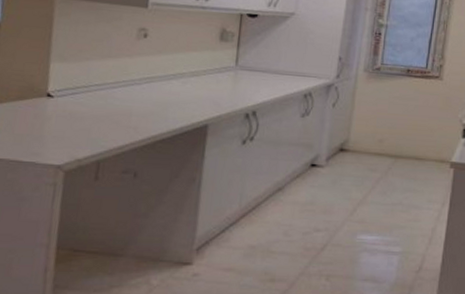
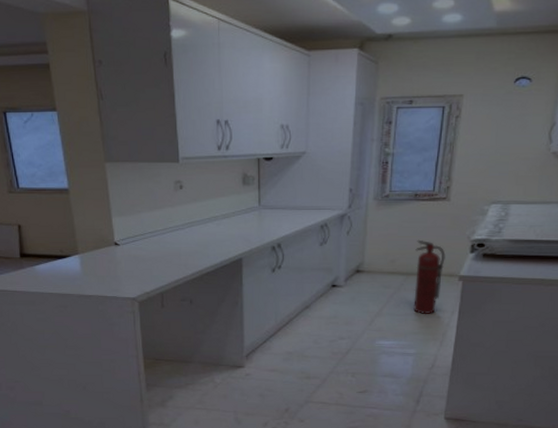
fire extinguisher: none [401,119,437,205] -> present [413,239,446,314]

